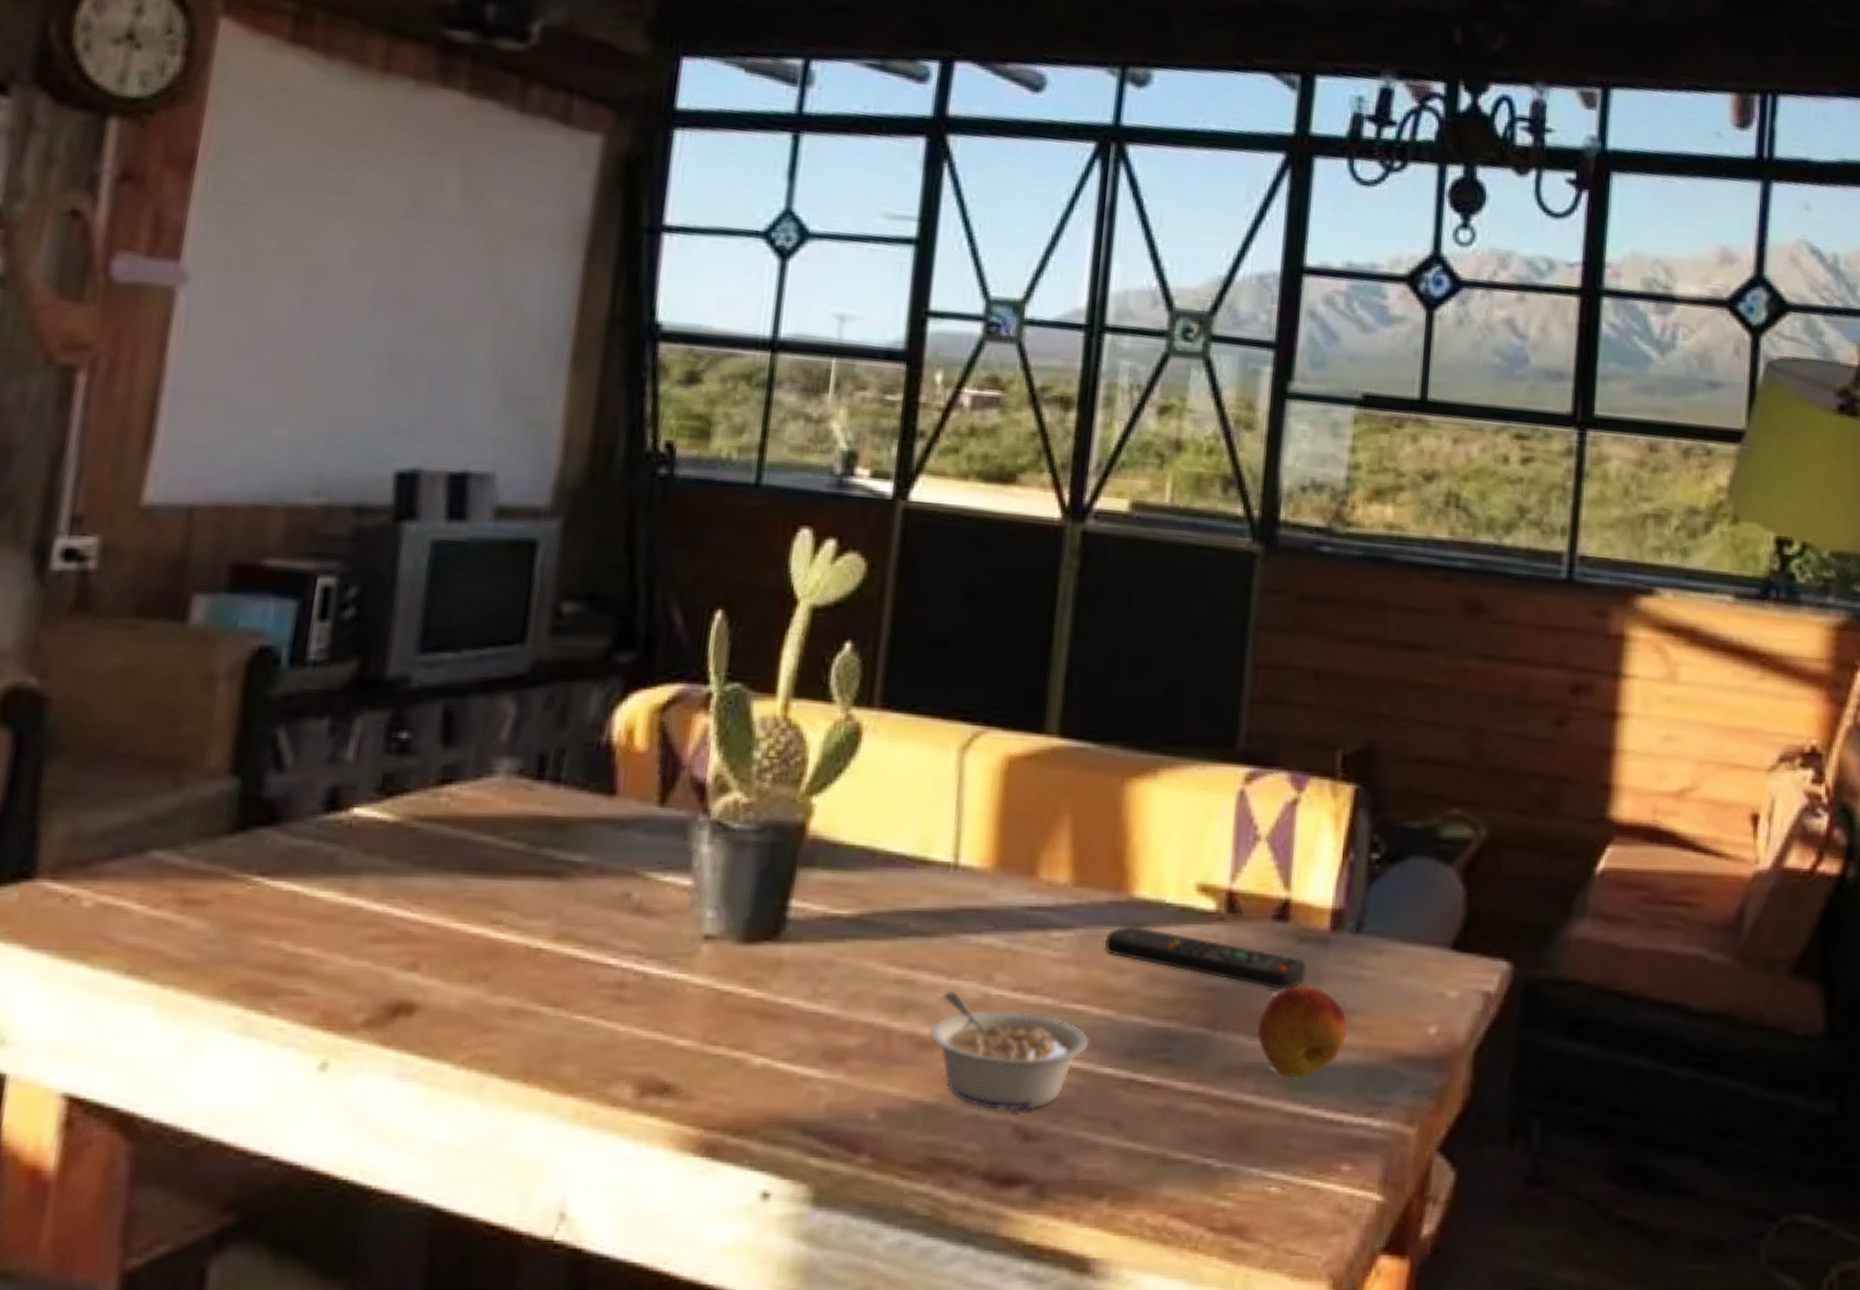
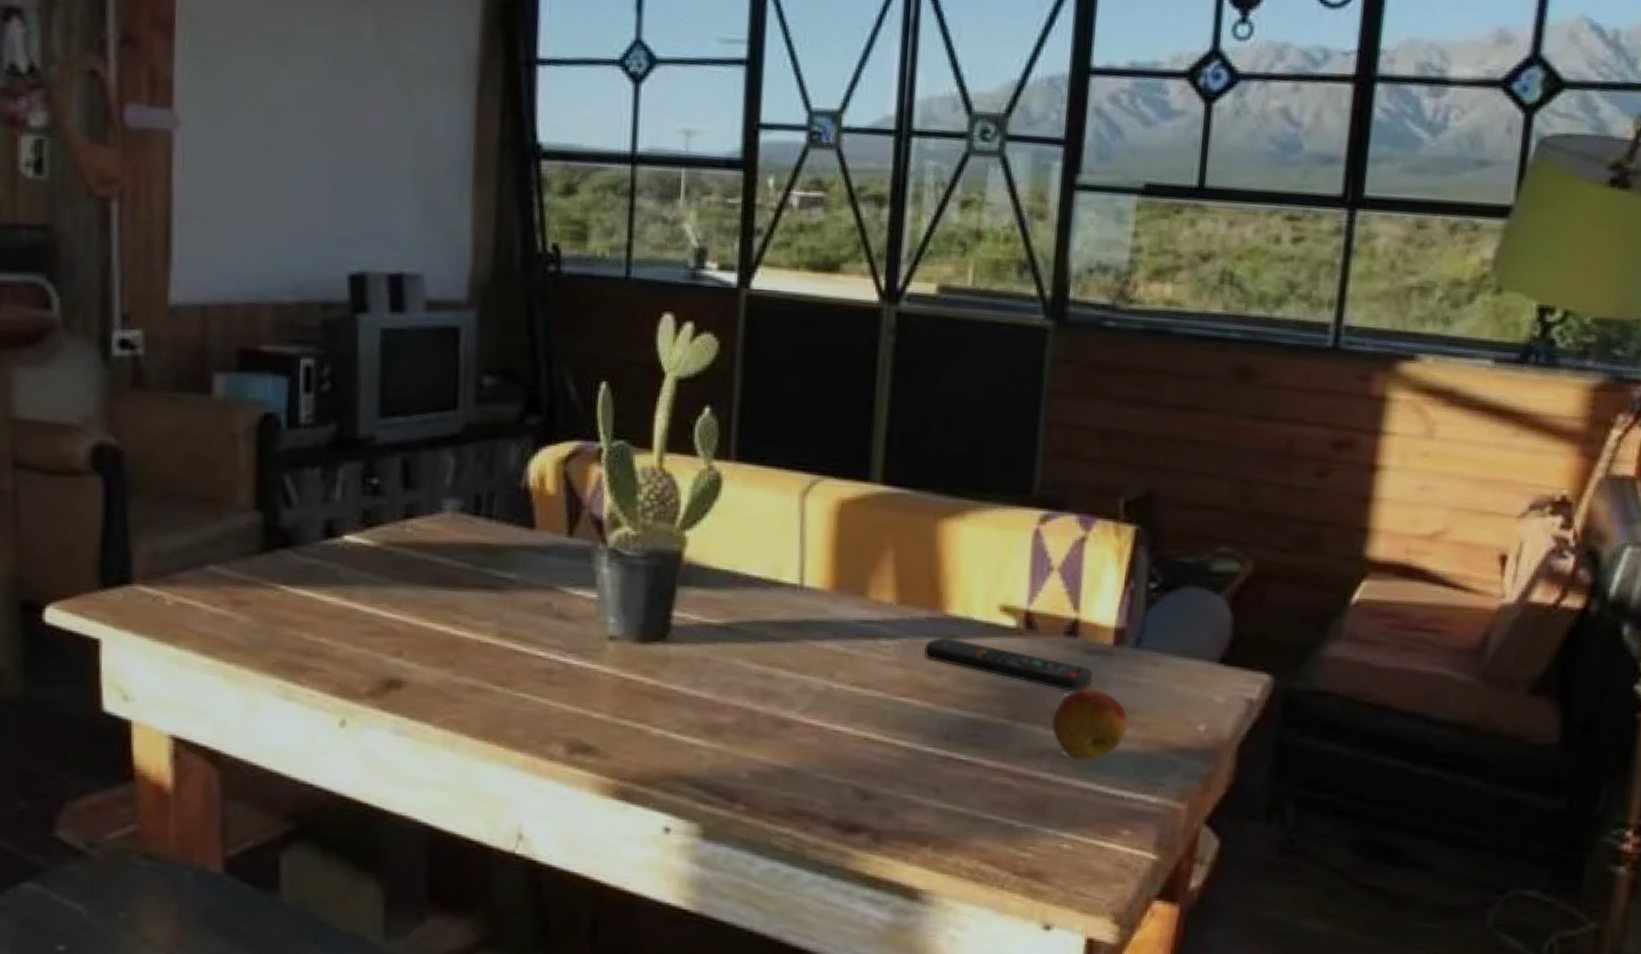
legume: present [928,990,1090,1112] -> none [785,683,914,777]

